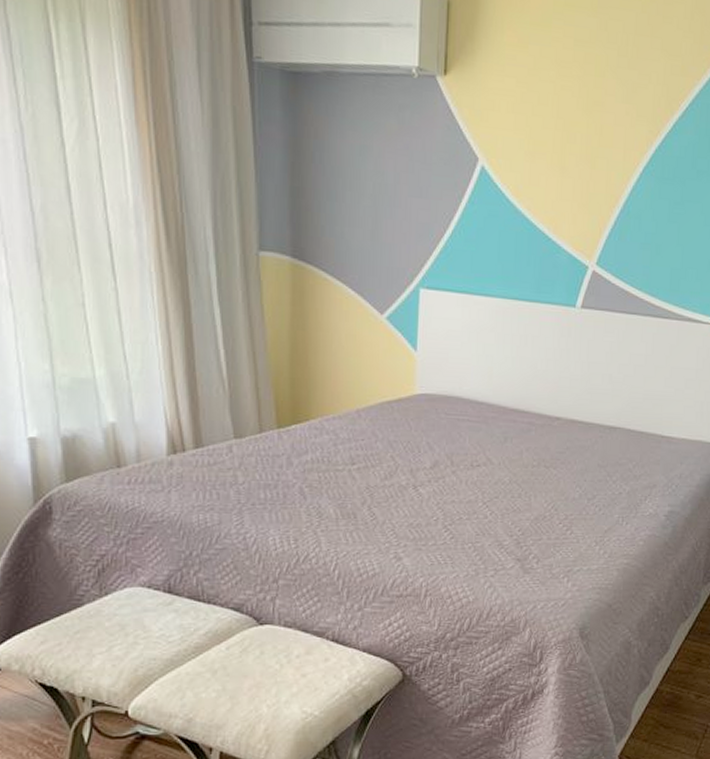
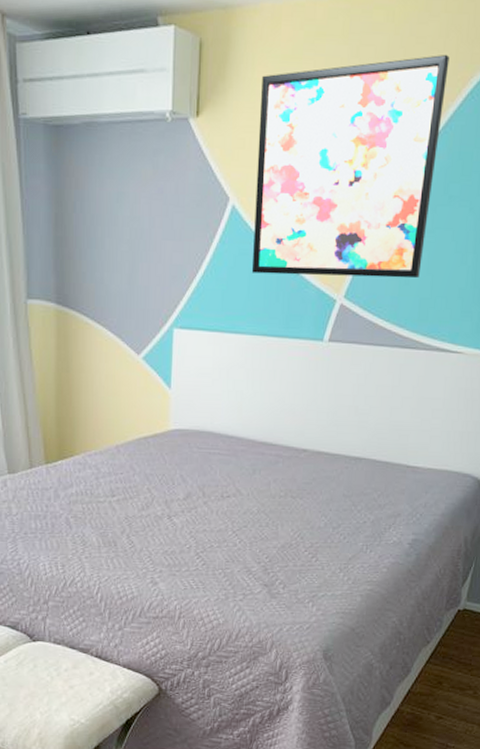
wall art: none [501,35,695,249] -> present [251,54,450,279]

